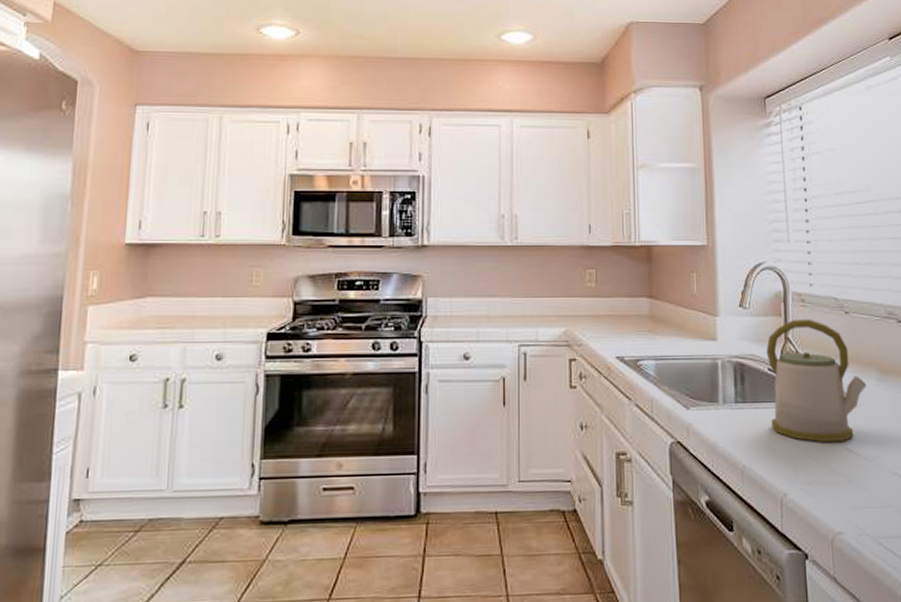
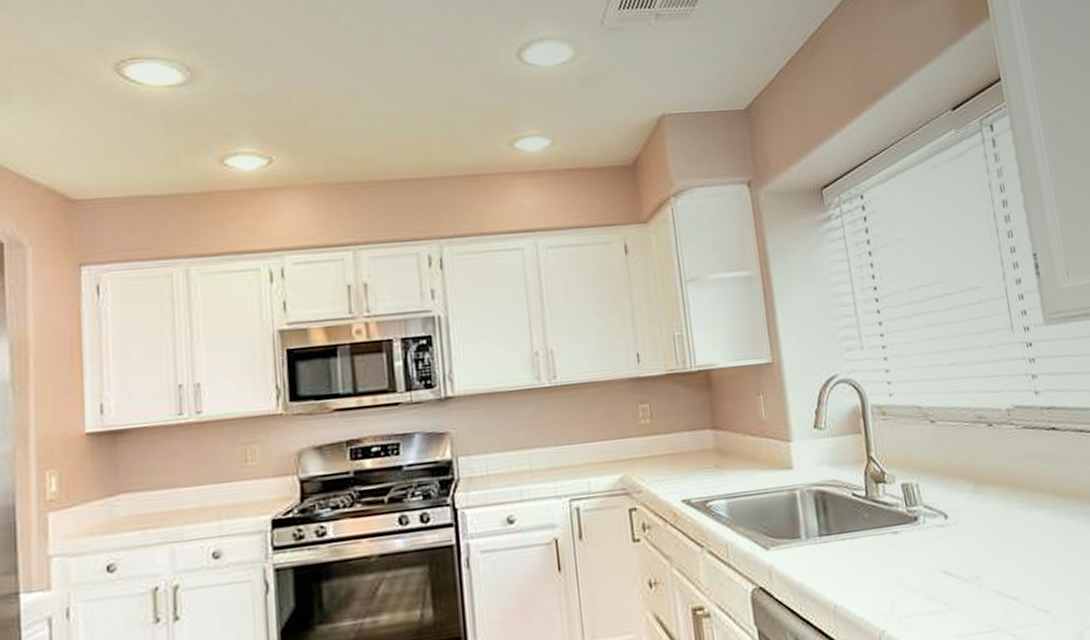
kettle: present [766,318,867,442] -> none [848,432,961,569]

